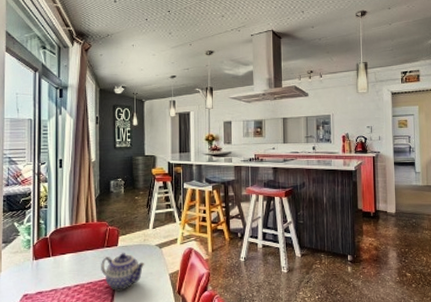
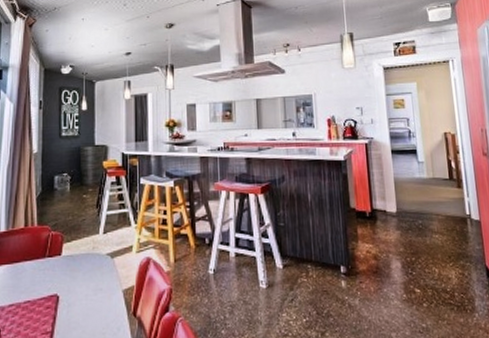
teapot: present [101,253,145,291] -> none [41,264,94,312]

